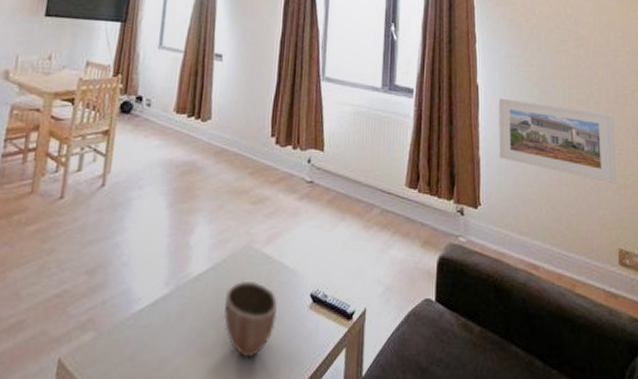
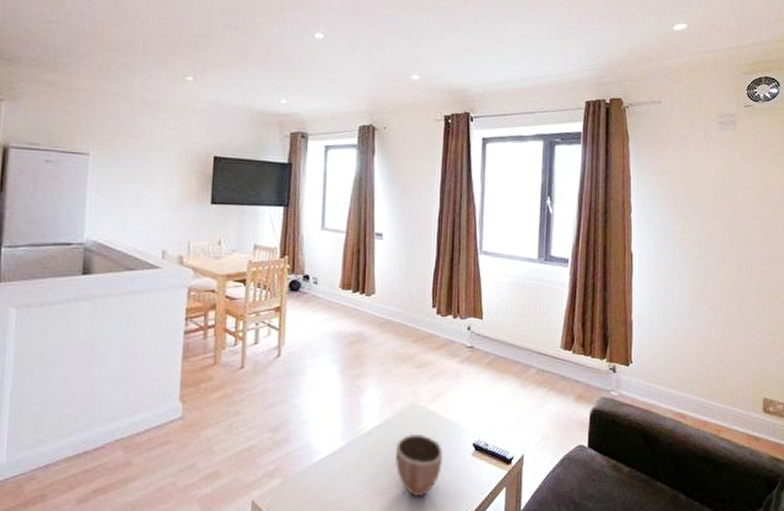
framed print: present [498,97,617,184] -> none [650,264,766,340]

